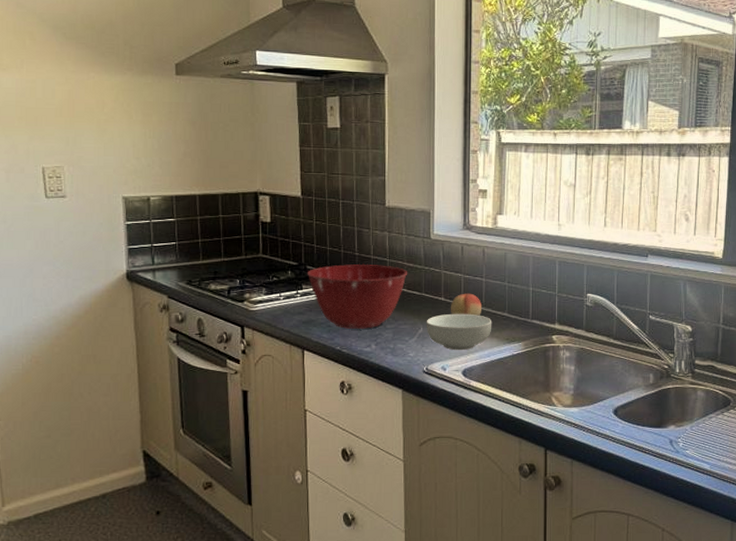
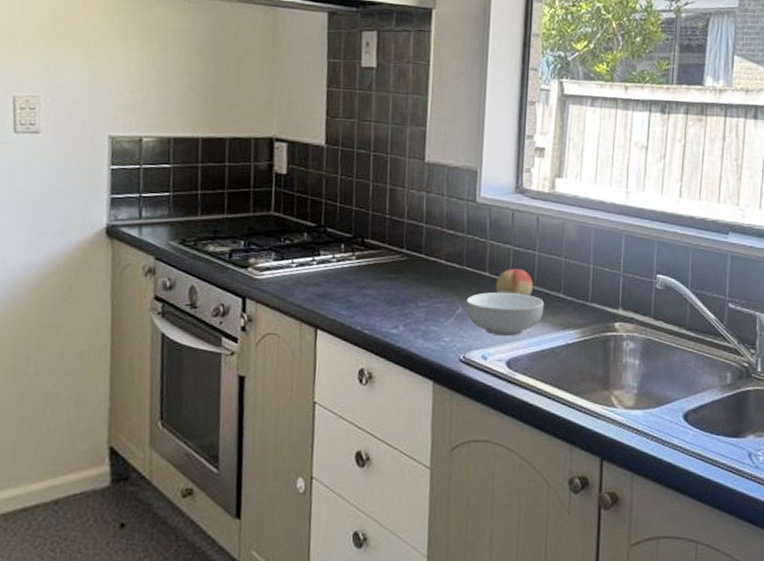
mixing bowl: present [306,264,407,329] -> none [326,228,446,306]

